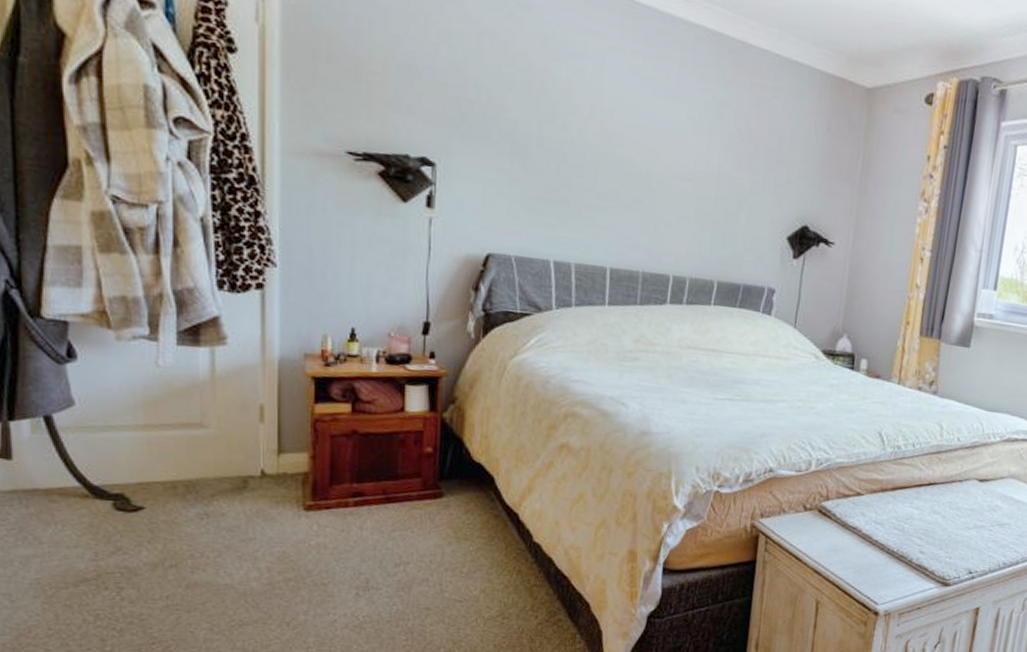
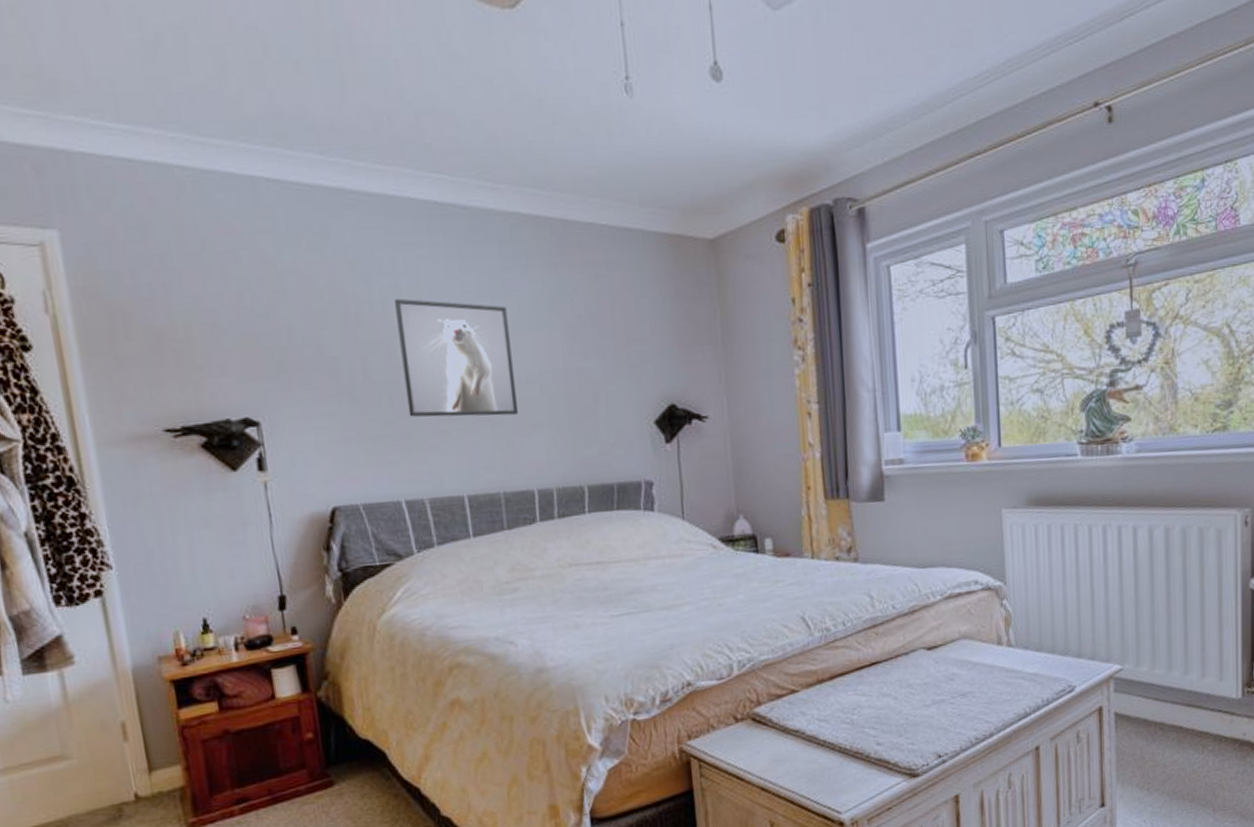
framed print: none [571,79,677,206] -> present [395,298,518,417]

